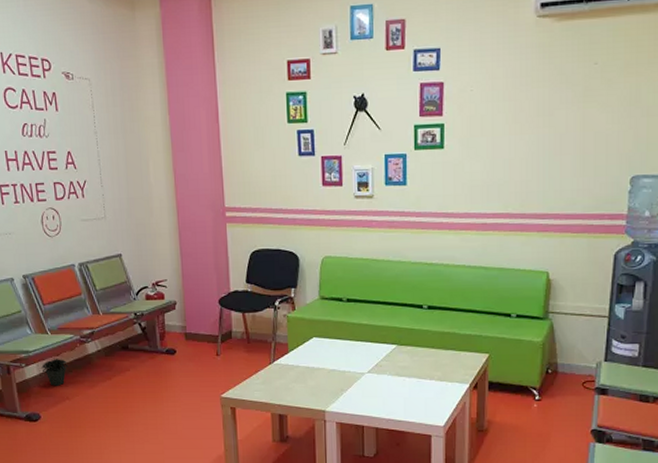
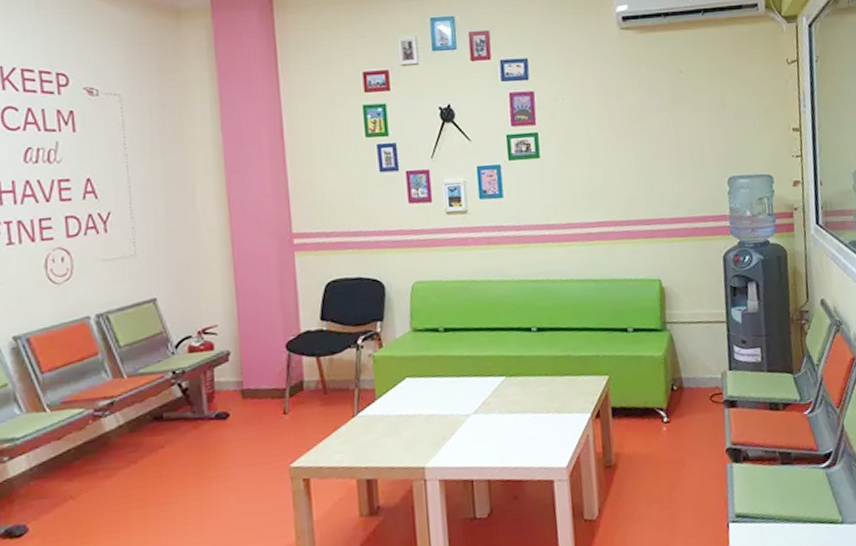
potted plant: present [41,356,69,386] -> none [33,441,75,483]

